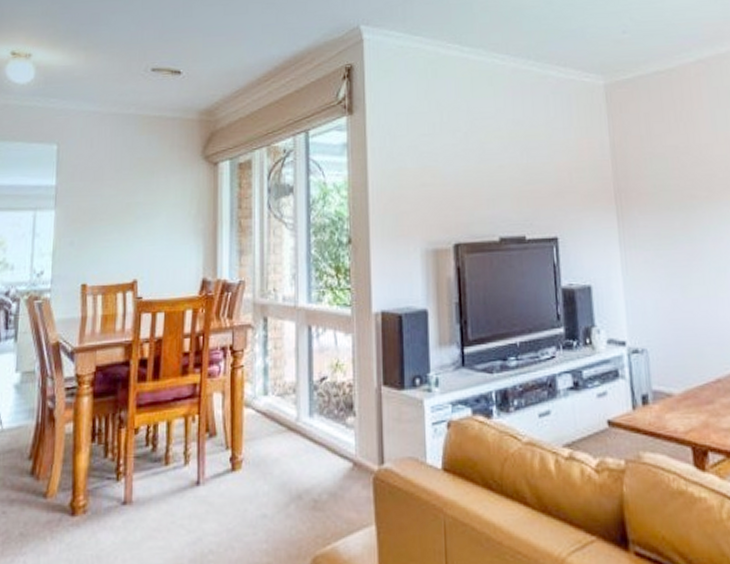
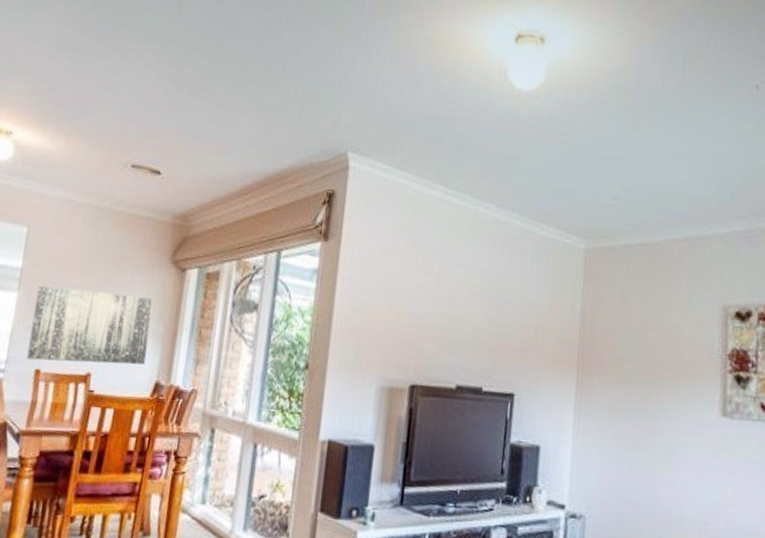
wall art: none [71,195,190,275] -> present [26,285,154,365]

